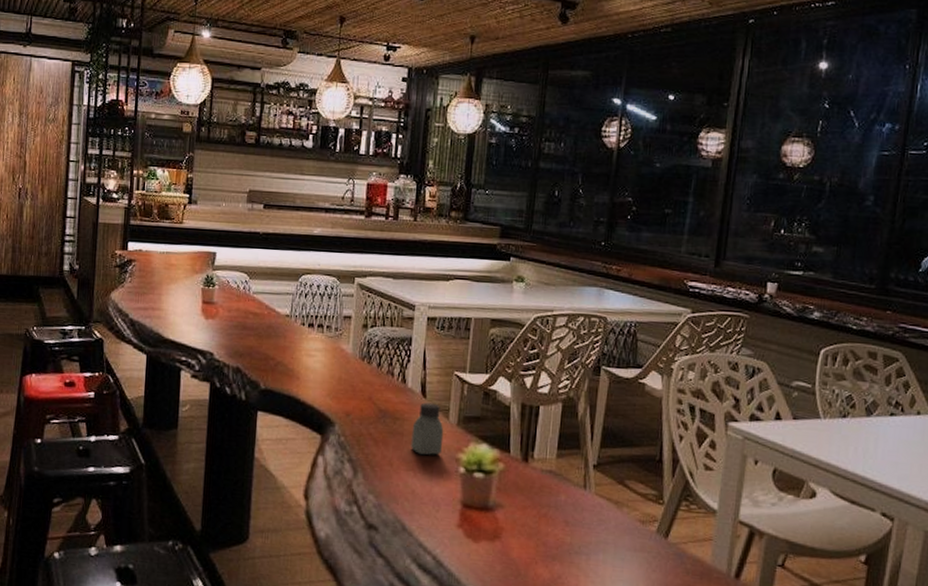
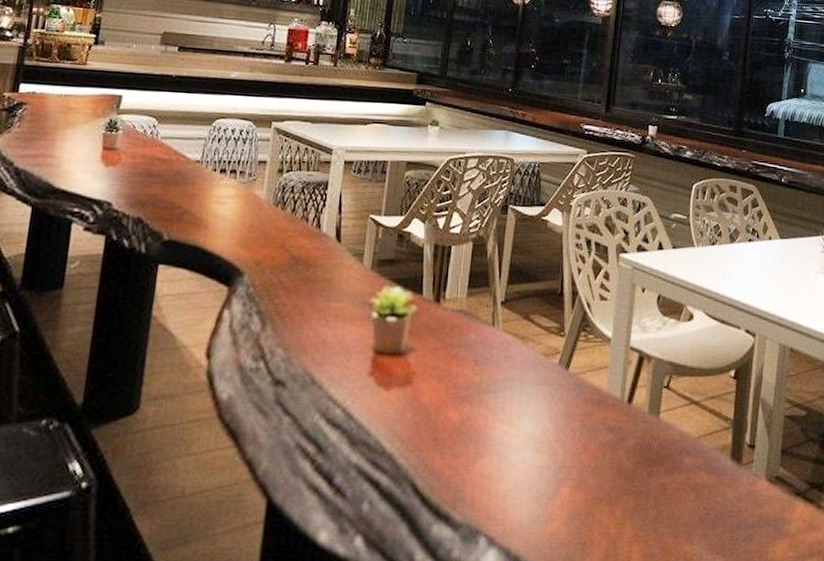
saltshaker: present [411,402,444,456] -> none [323,247,358,302]

